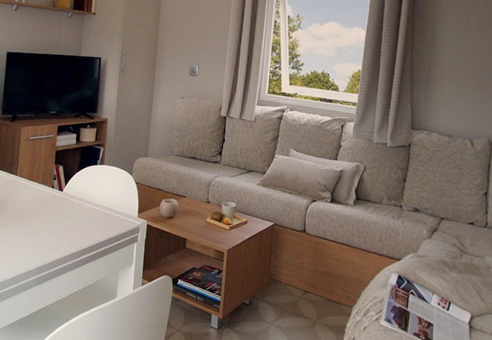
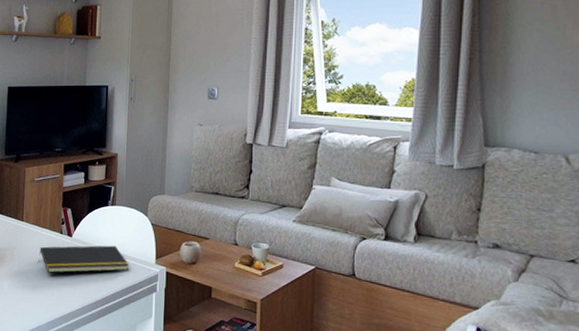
notepad: none [30,199,115,224] -> present [38,245,130,273]

